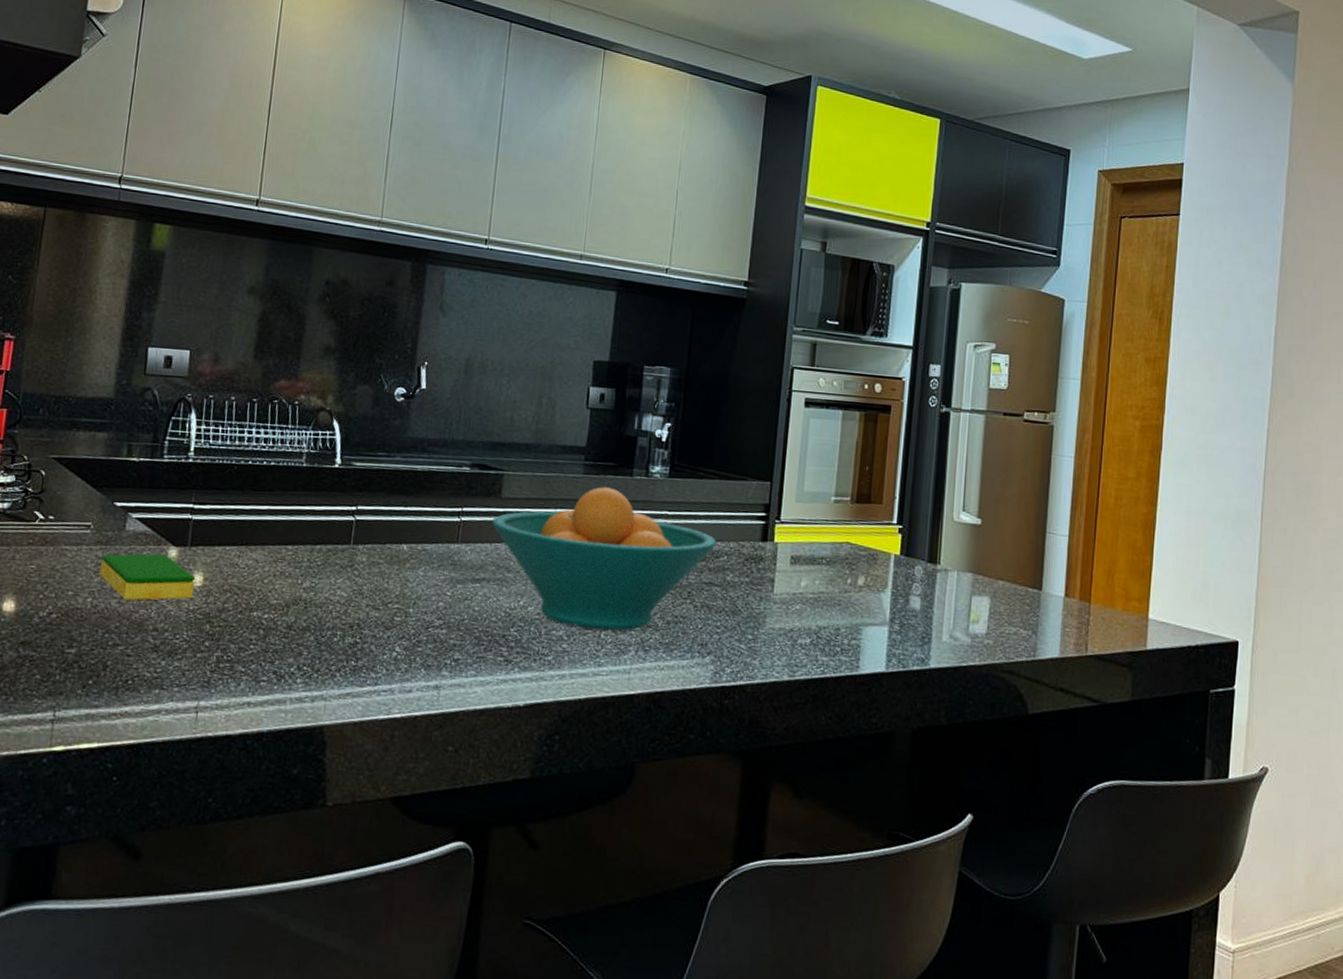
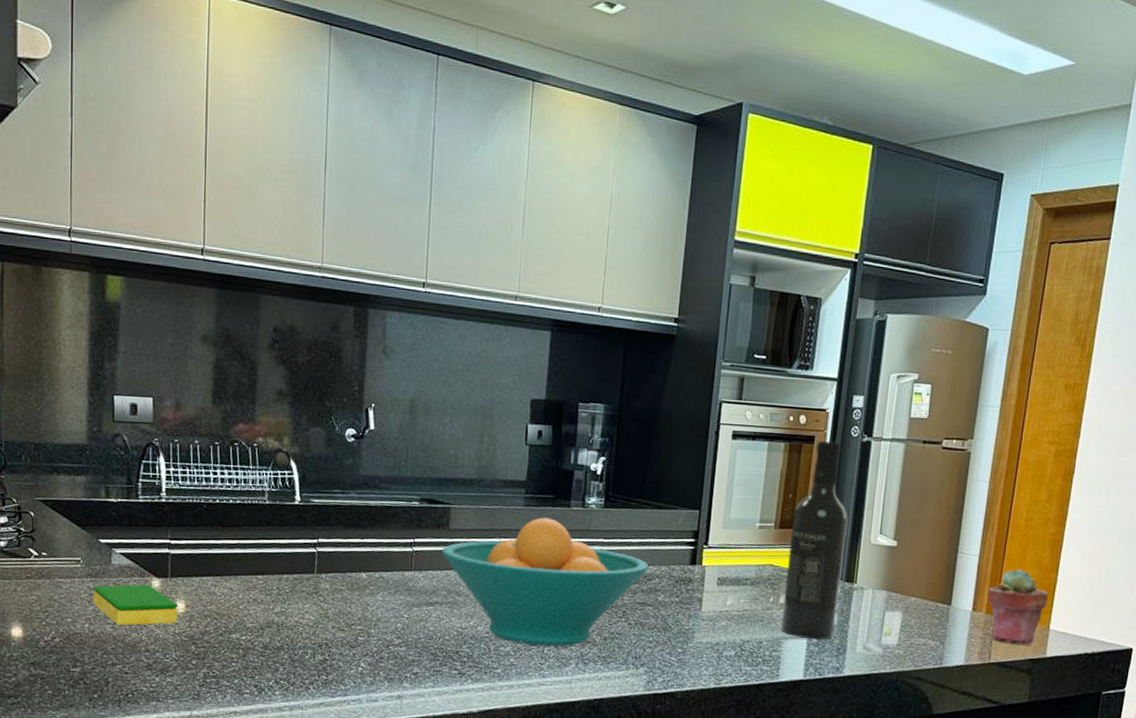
wine bottle: none [859,411,929,627] -> present [780,441,848,640]
potted succulent: none [1080,551,1145,636] -> present [987,569,1049,645]

